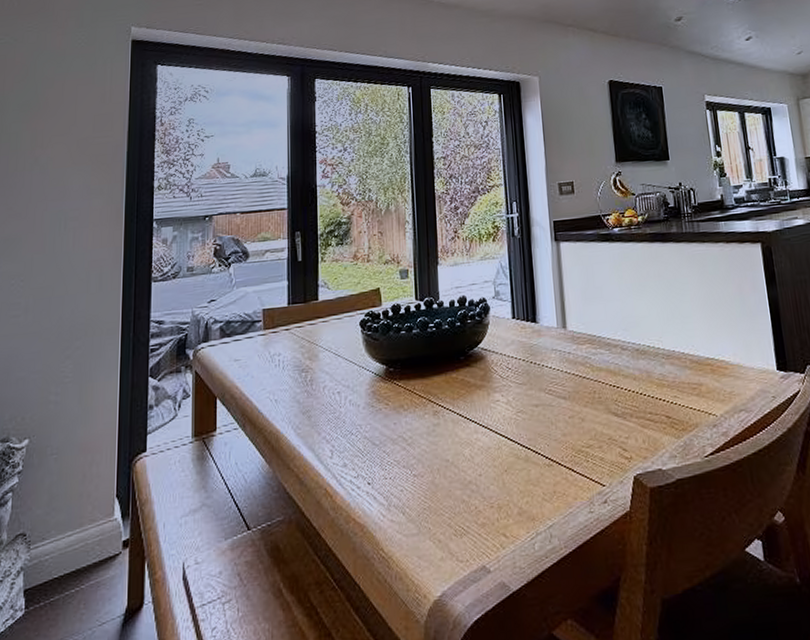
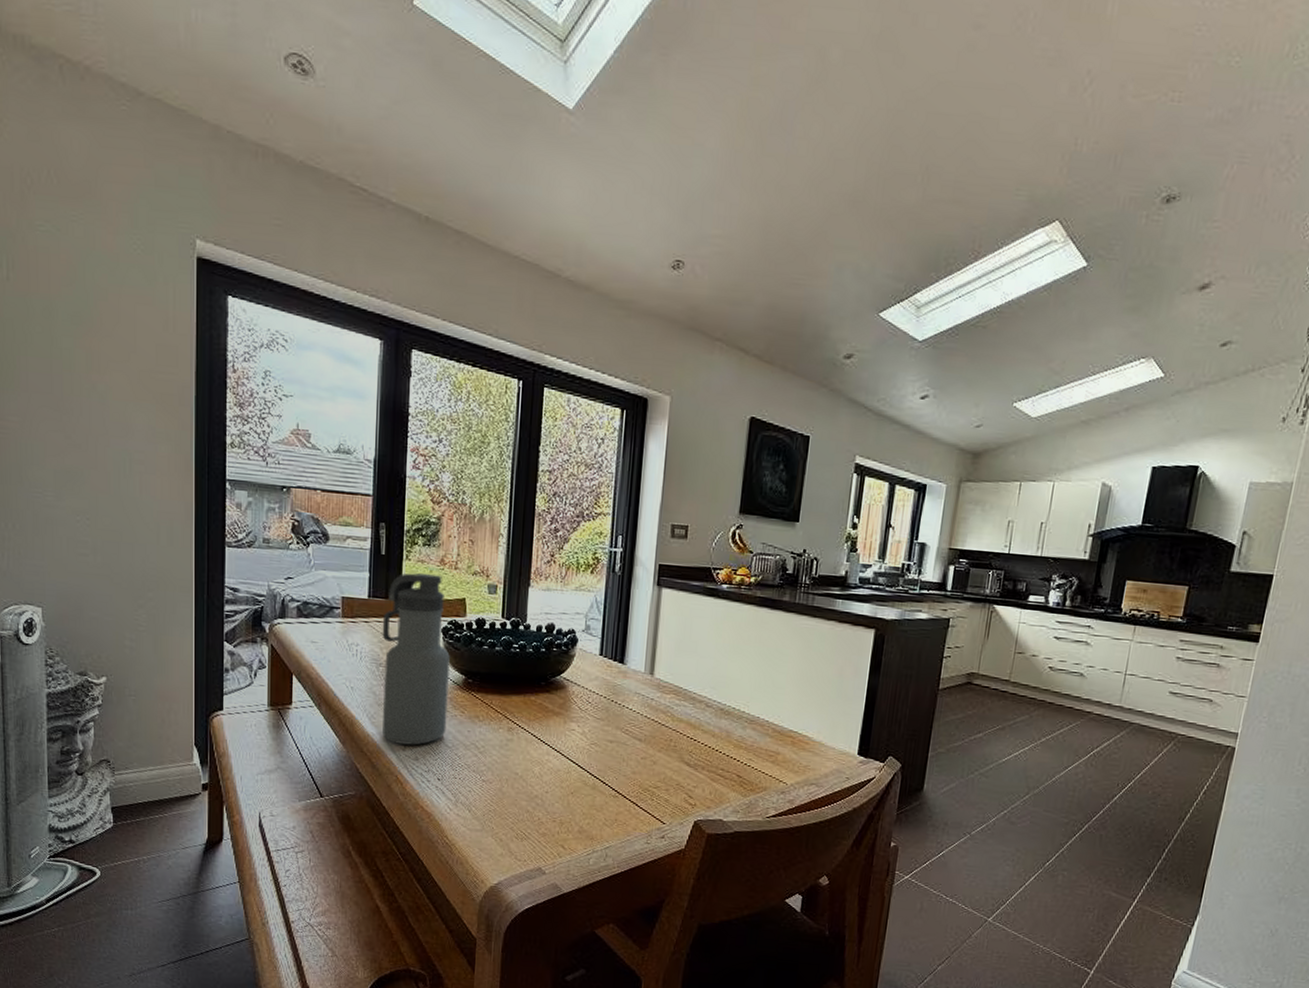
water bottle: none [302,270,372,453] -> present [382,573,450,746]

